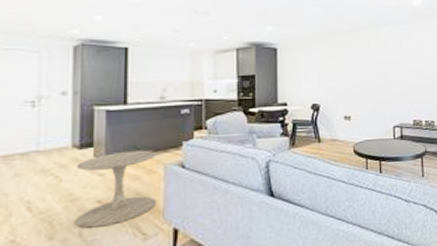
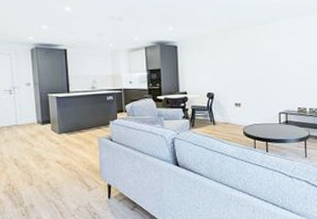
side table: present [74,149,157,228] -> none [41,126,95,180]

